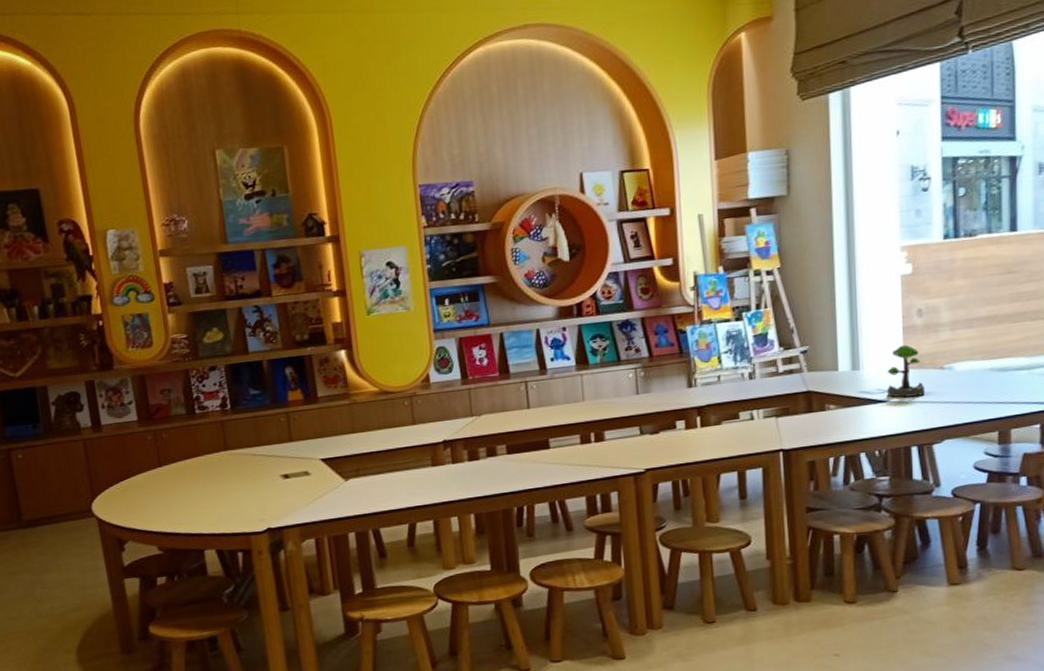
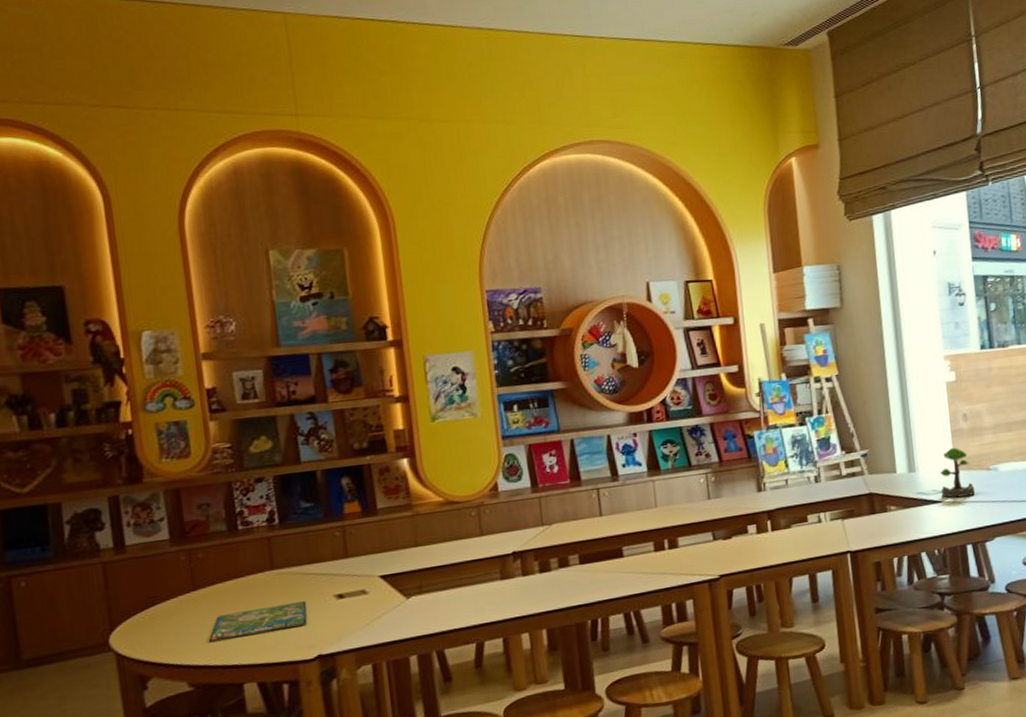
board game: none [173,479,258,512] -> present [208,601,307,642]

